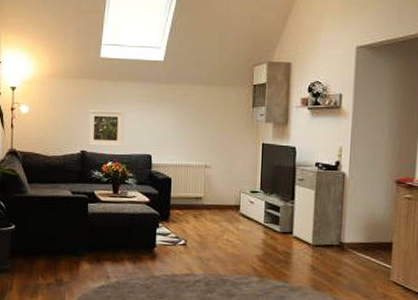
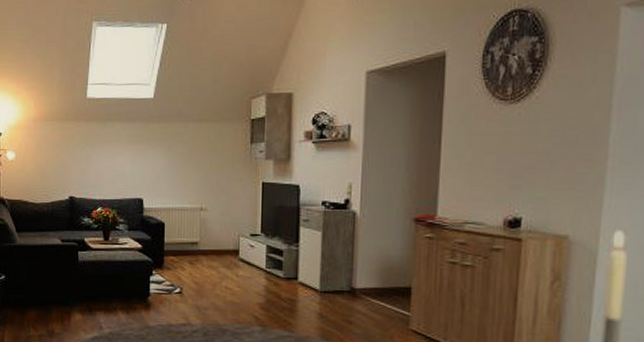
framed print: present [88,110,124,147] -> none [76,153,113,191]

